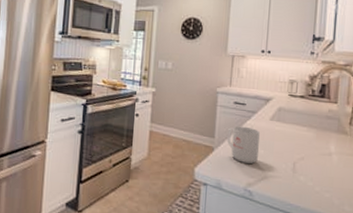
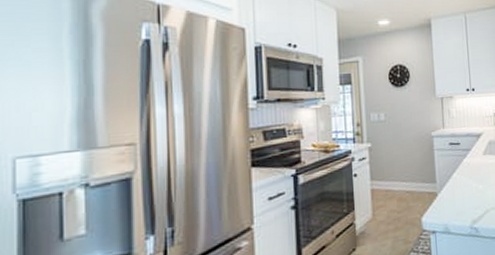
mug: present [227,126,260,164] -> none [447,165,478,202]

